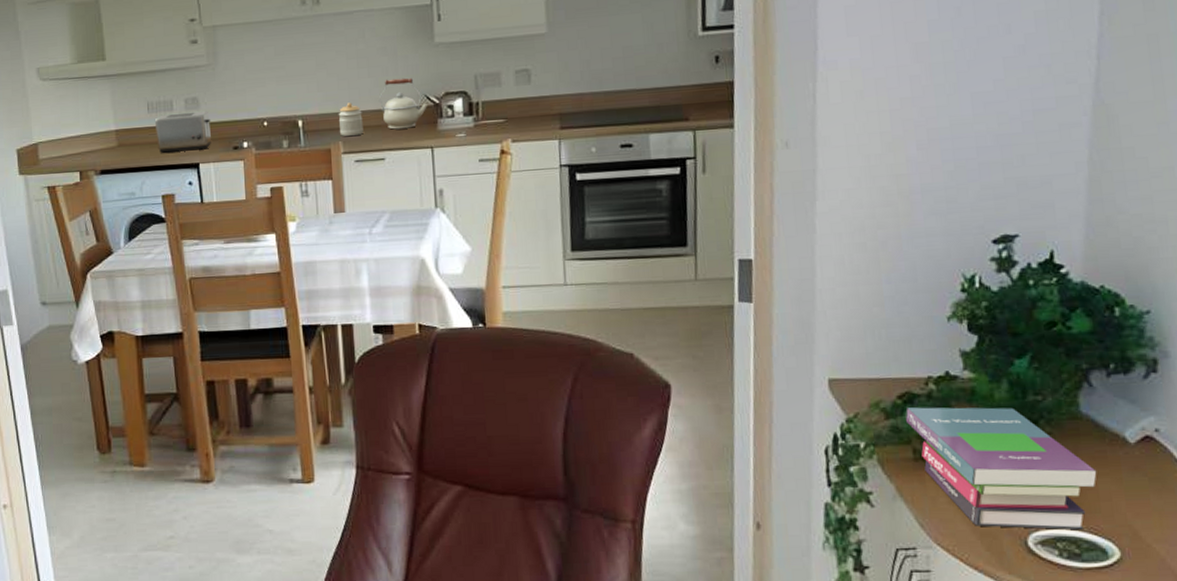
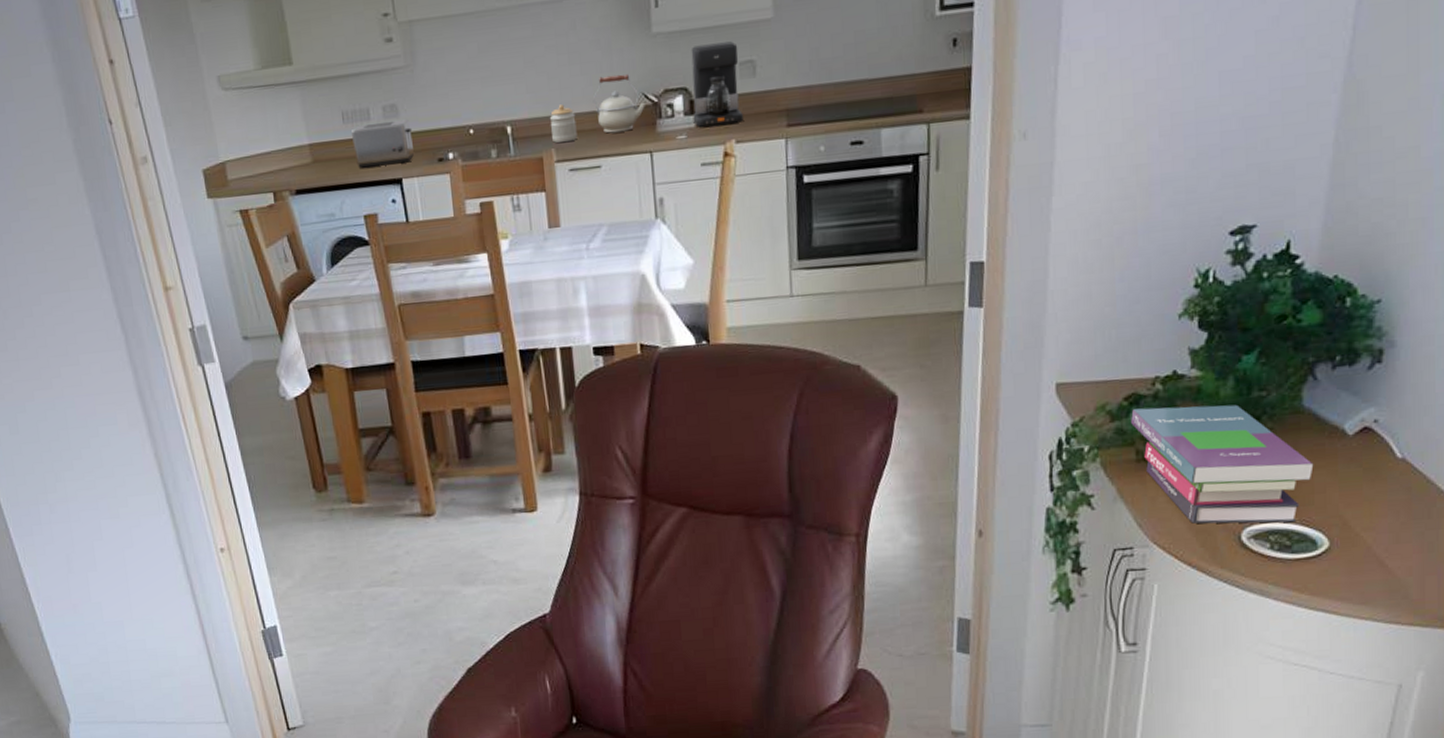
coffee maker: none [470,52,519,127] -> present [691,41,743,127]

